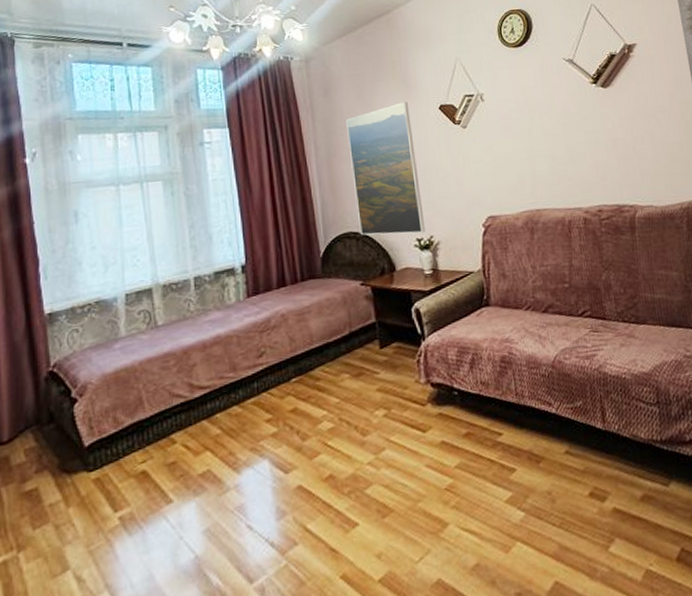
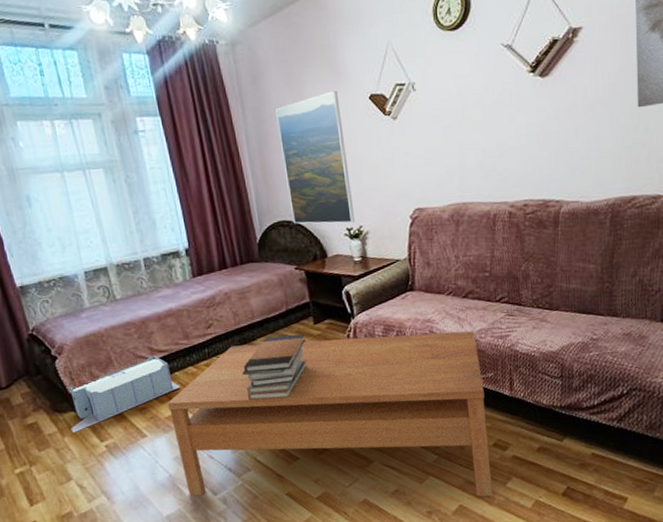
storage bin: none [79,392,220,502] -> present [69,354,180,434]
coffee table: none [203,351,594,586] -> present [167,331,493,497]
book stack: none [296,360,371,447] -> present [242,333,307,401]

